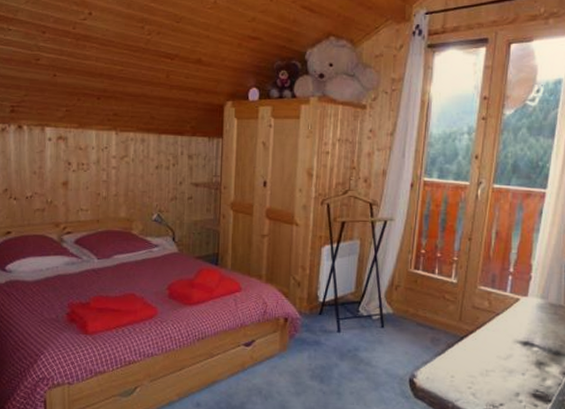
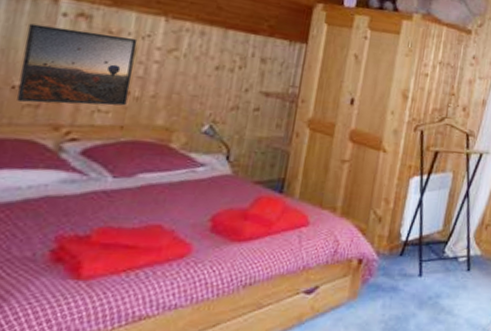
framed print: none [29,149,99,208] -> present [16,23,138,106]

